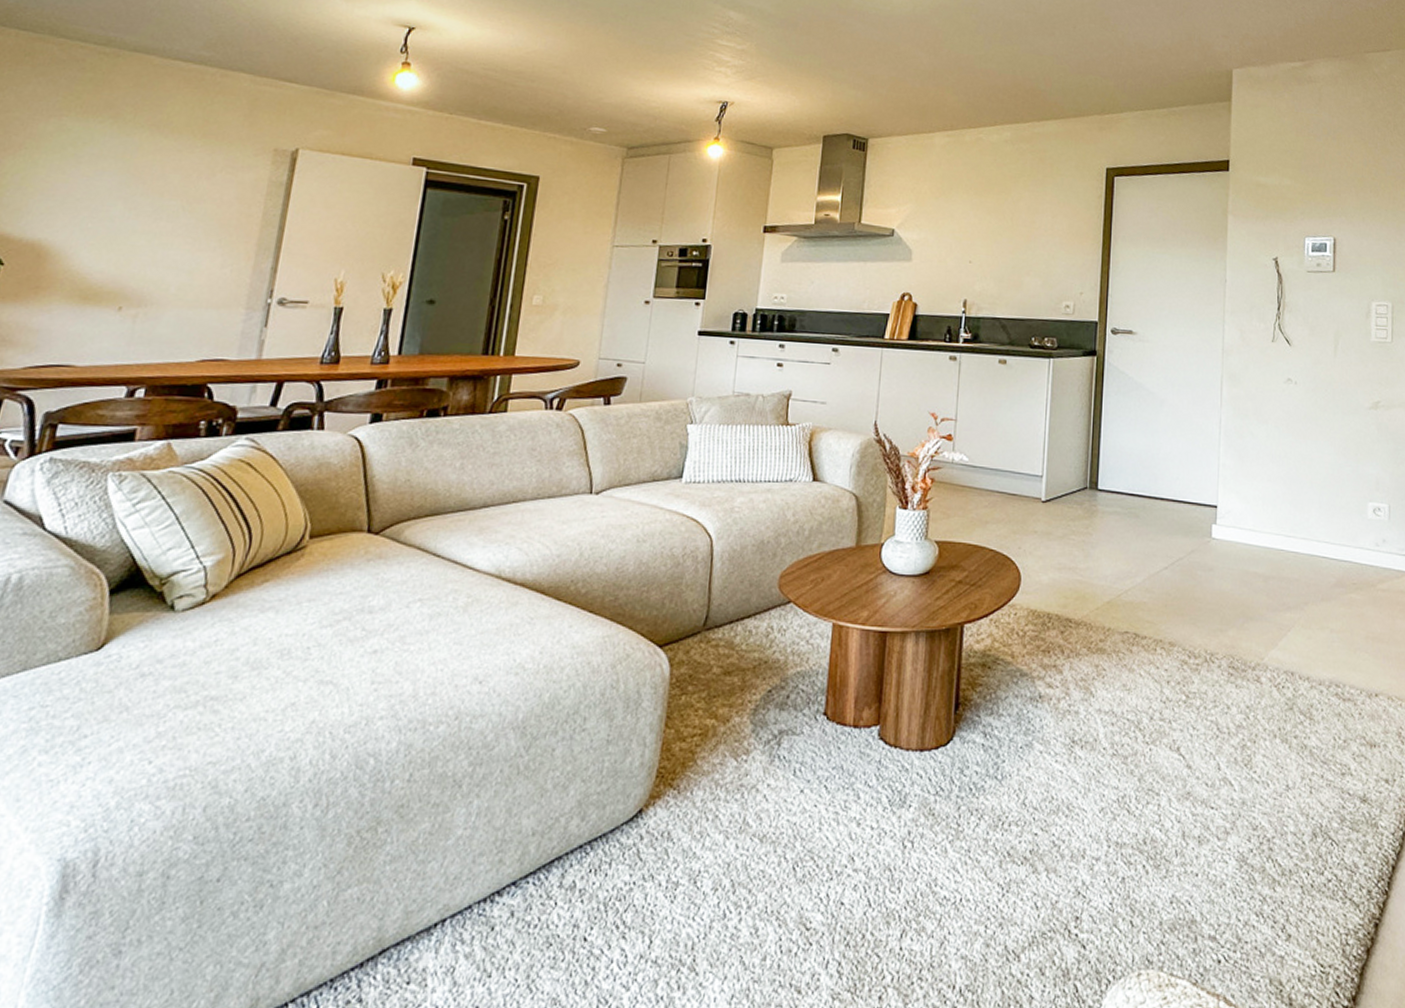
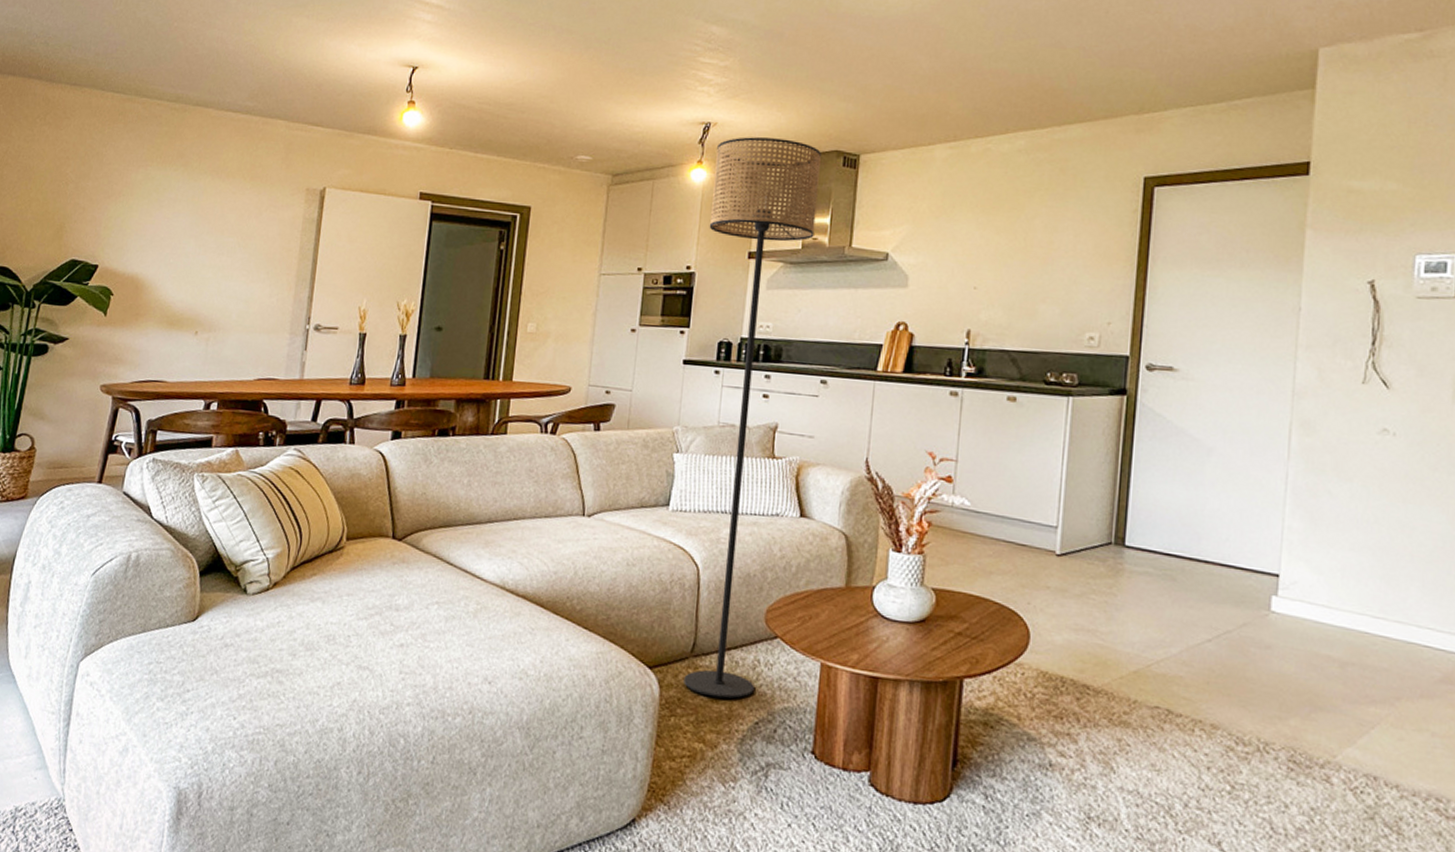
floor lamp: none [695,117,834,670] -> present [684,137,822,699]

